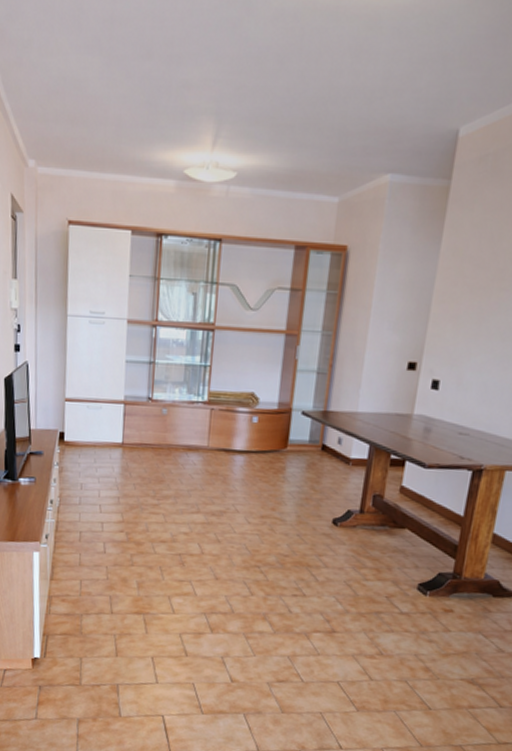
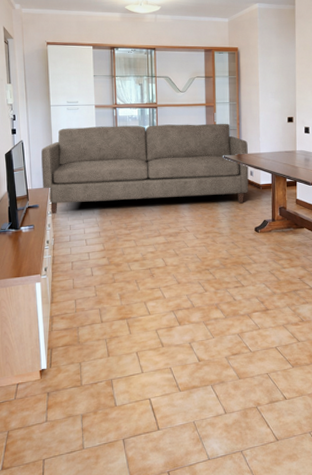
sofa: none [49,349,341,483] -> present [41,123,249,215]

